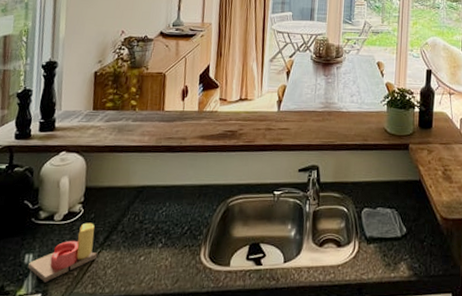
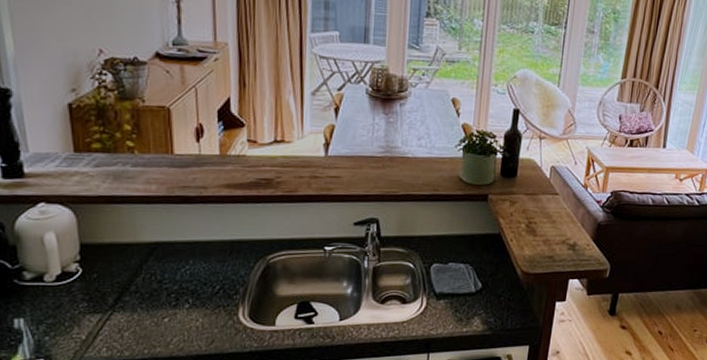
candle: present [28,222,98,283] -> none [20,283,109,348]

